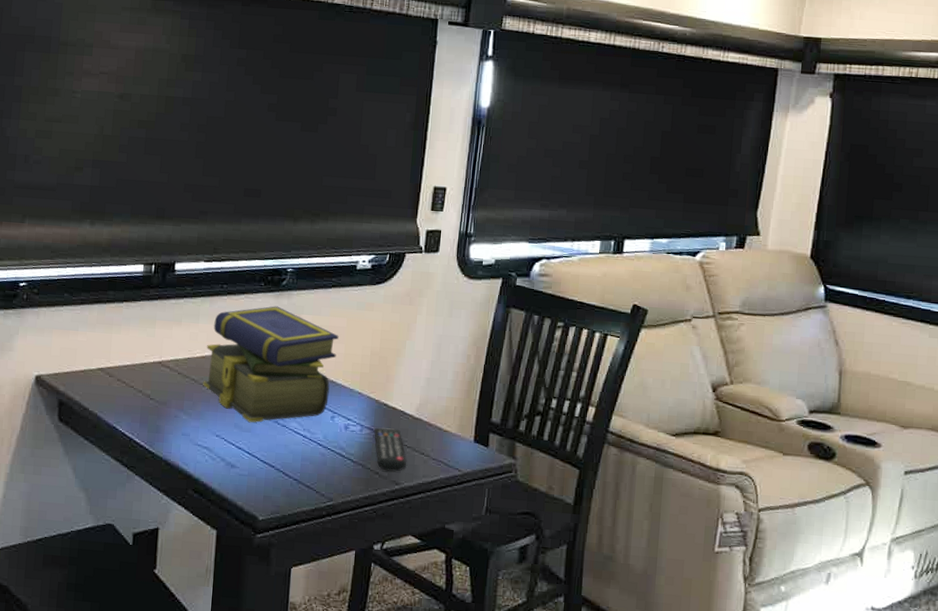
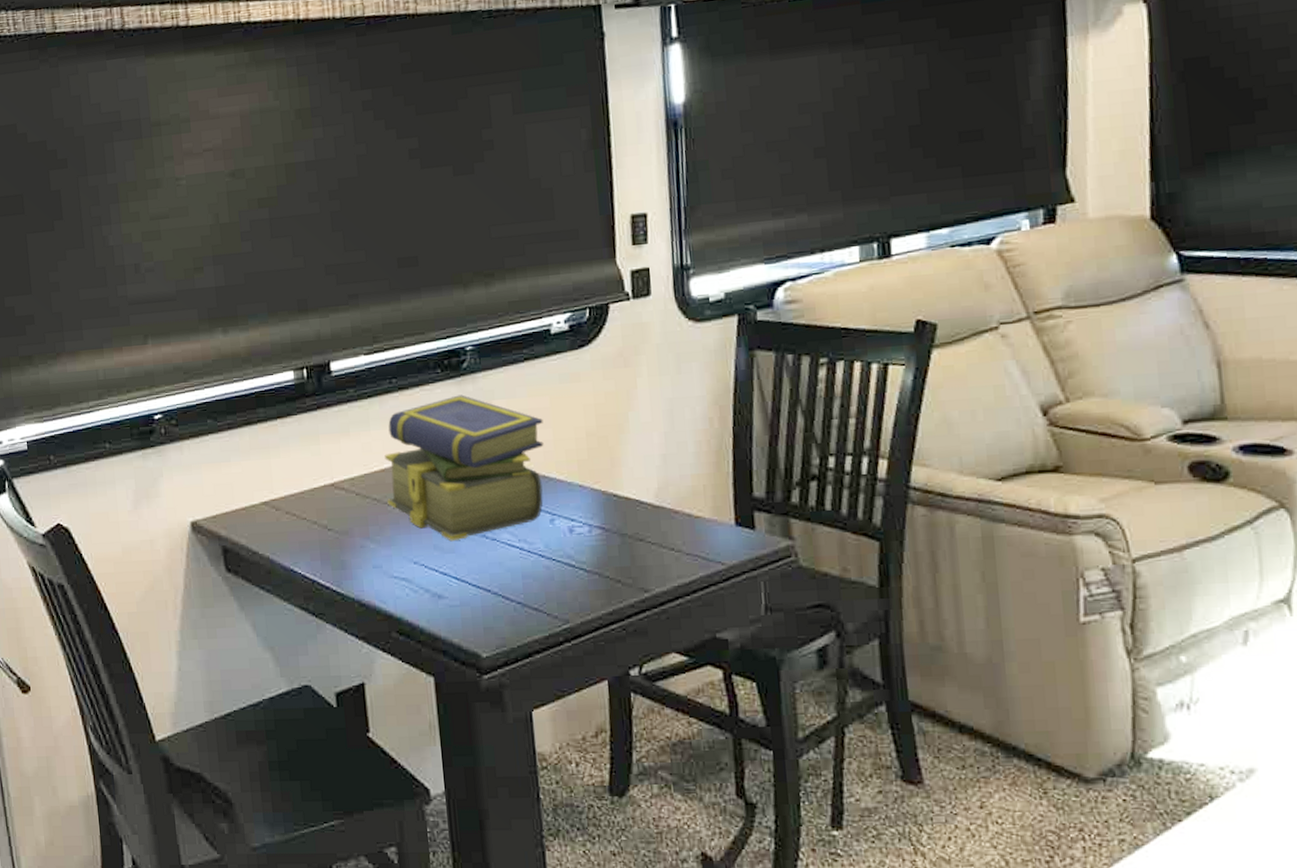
remote control: present [374,427,407,472] -> none [606,523,654,577]

